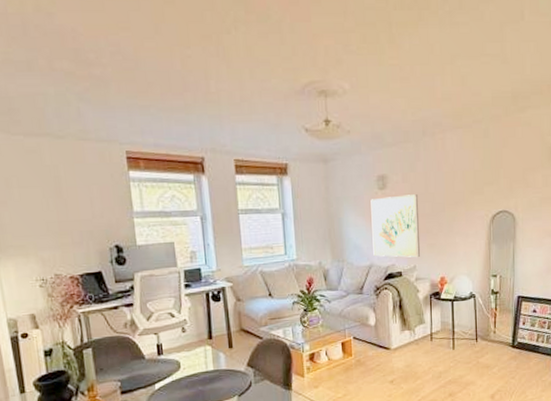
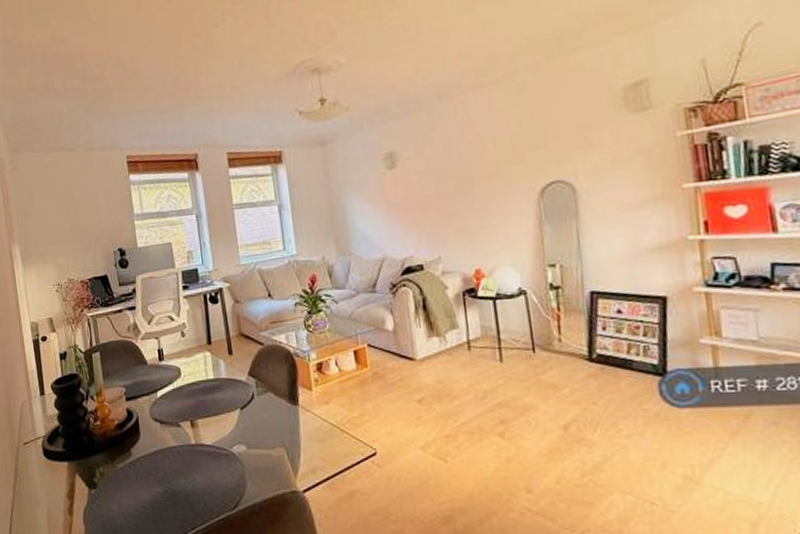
wall art: present [370,194,421,258] -> none [378,171,446,248]

